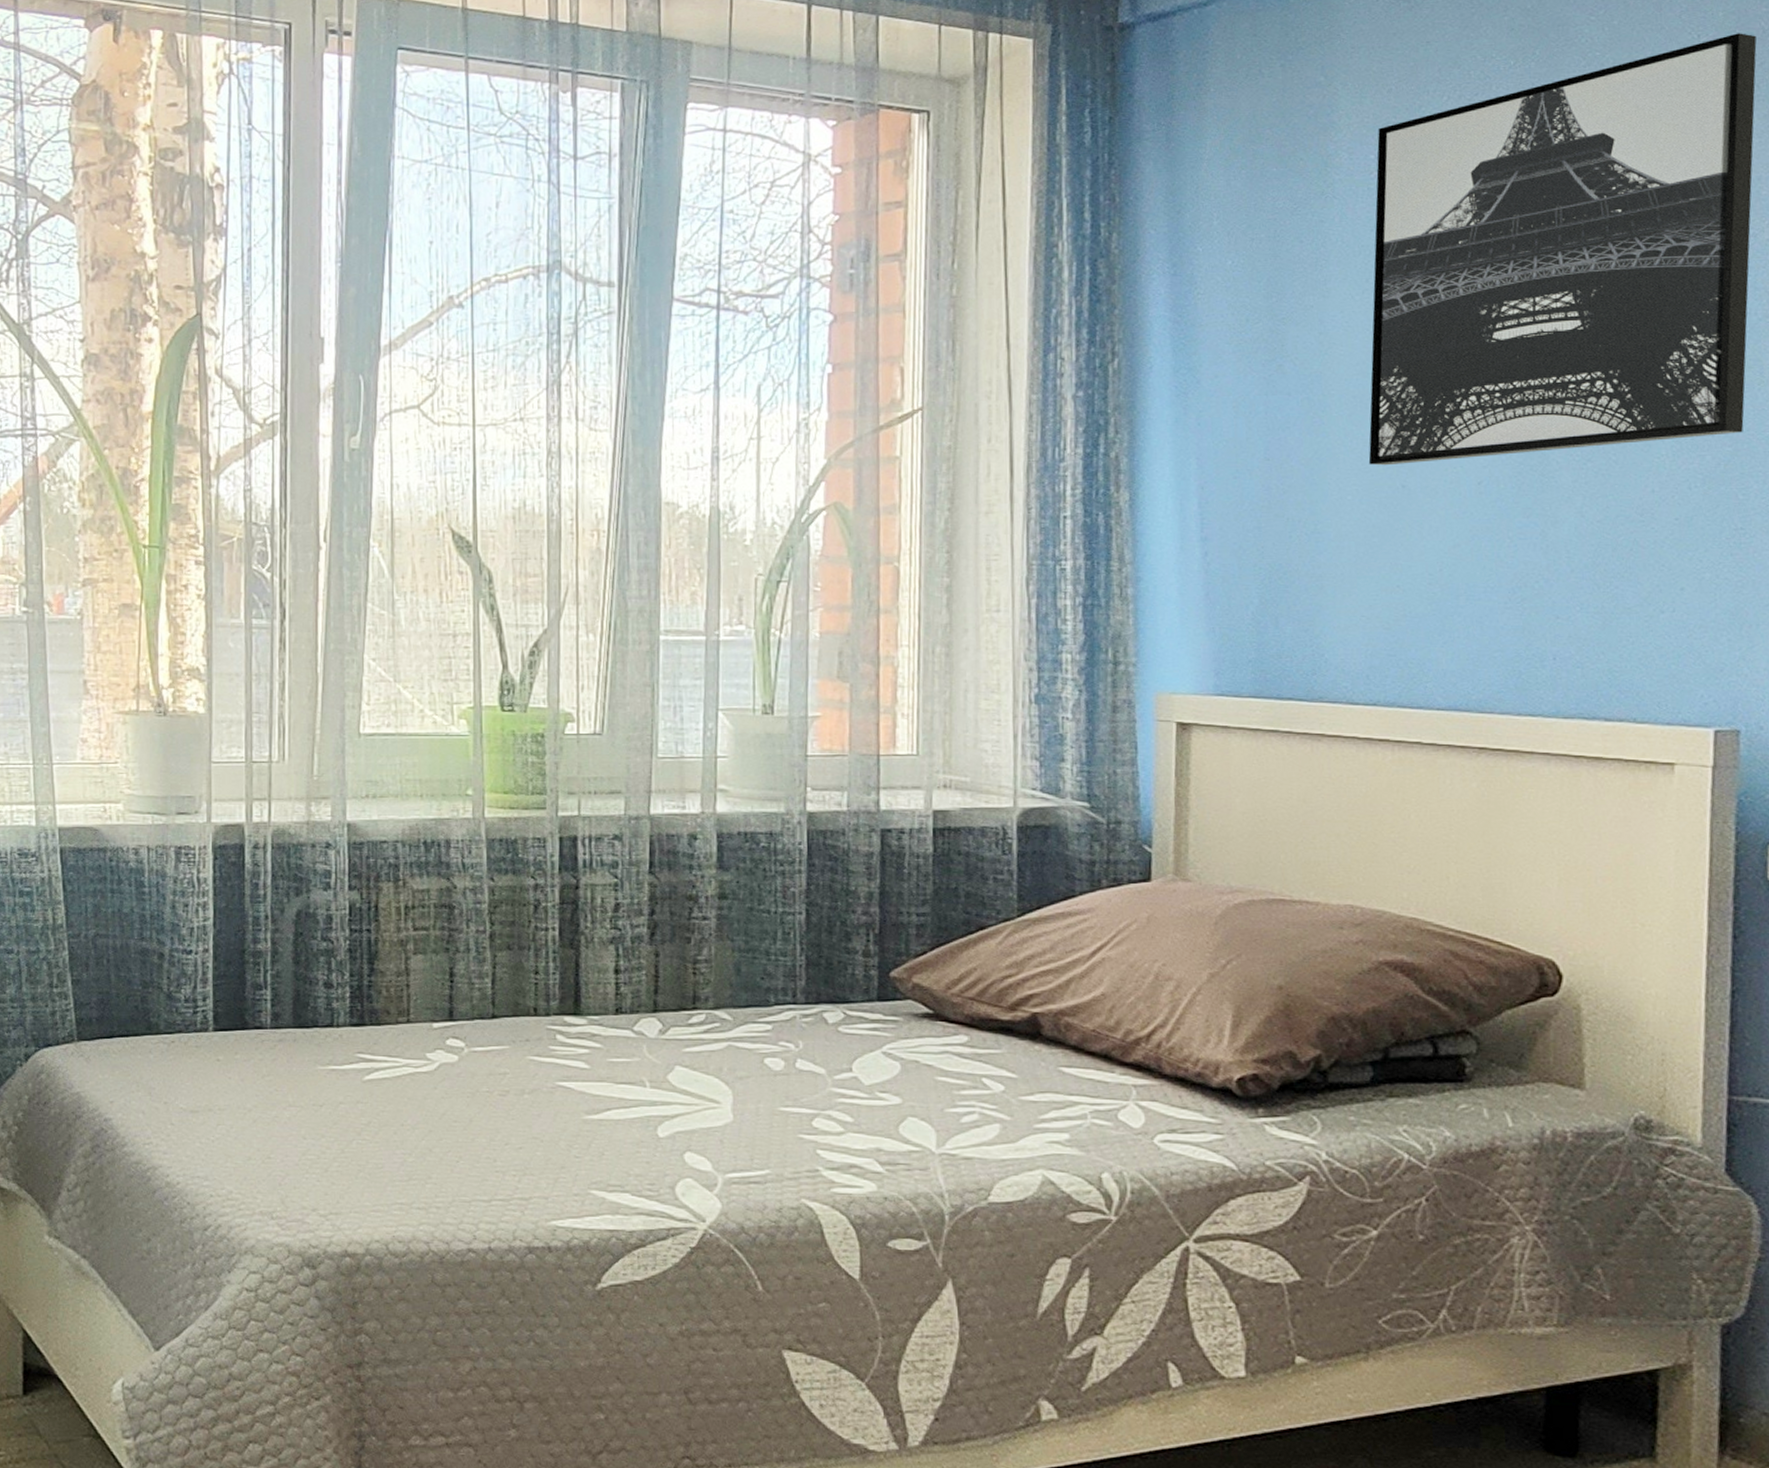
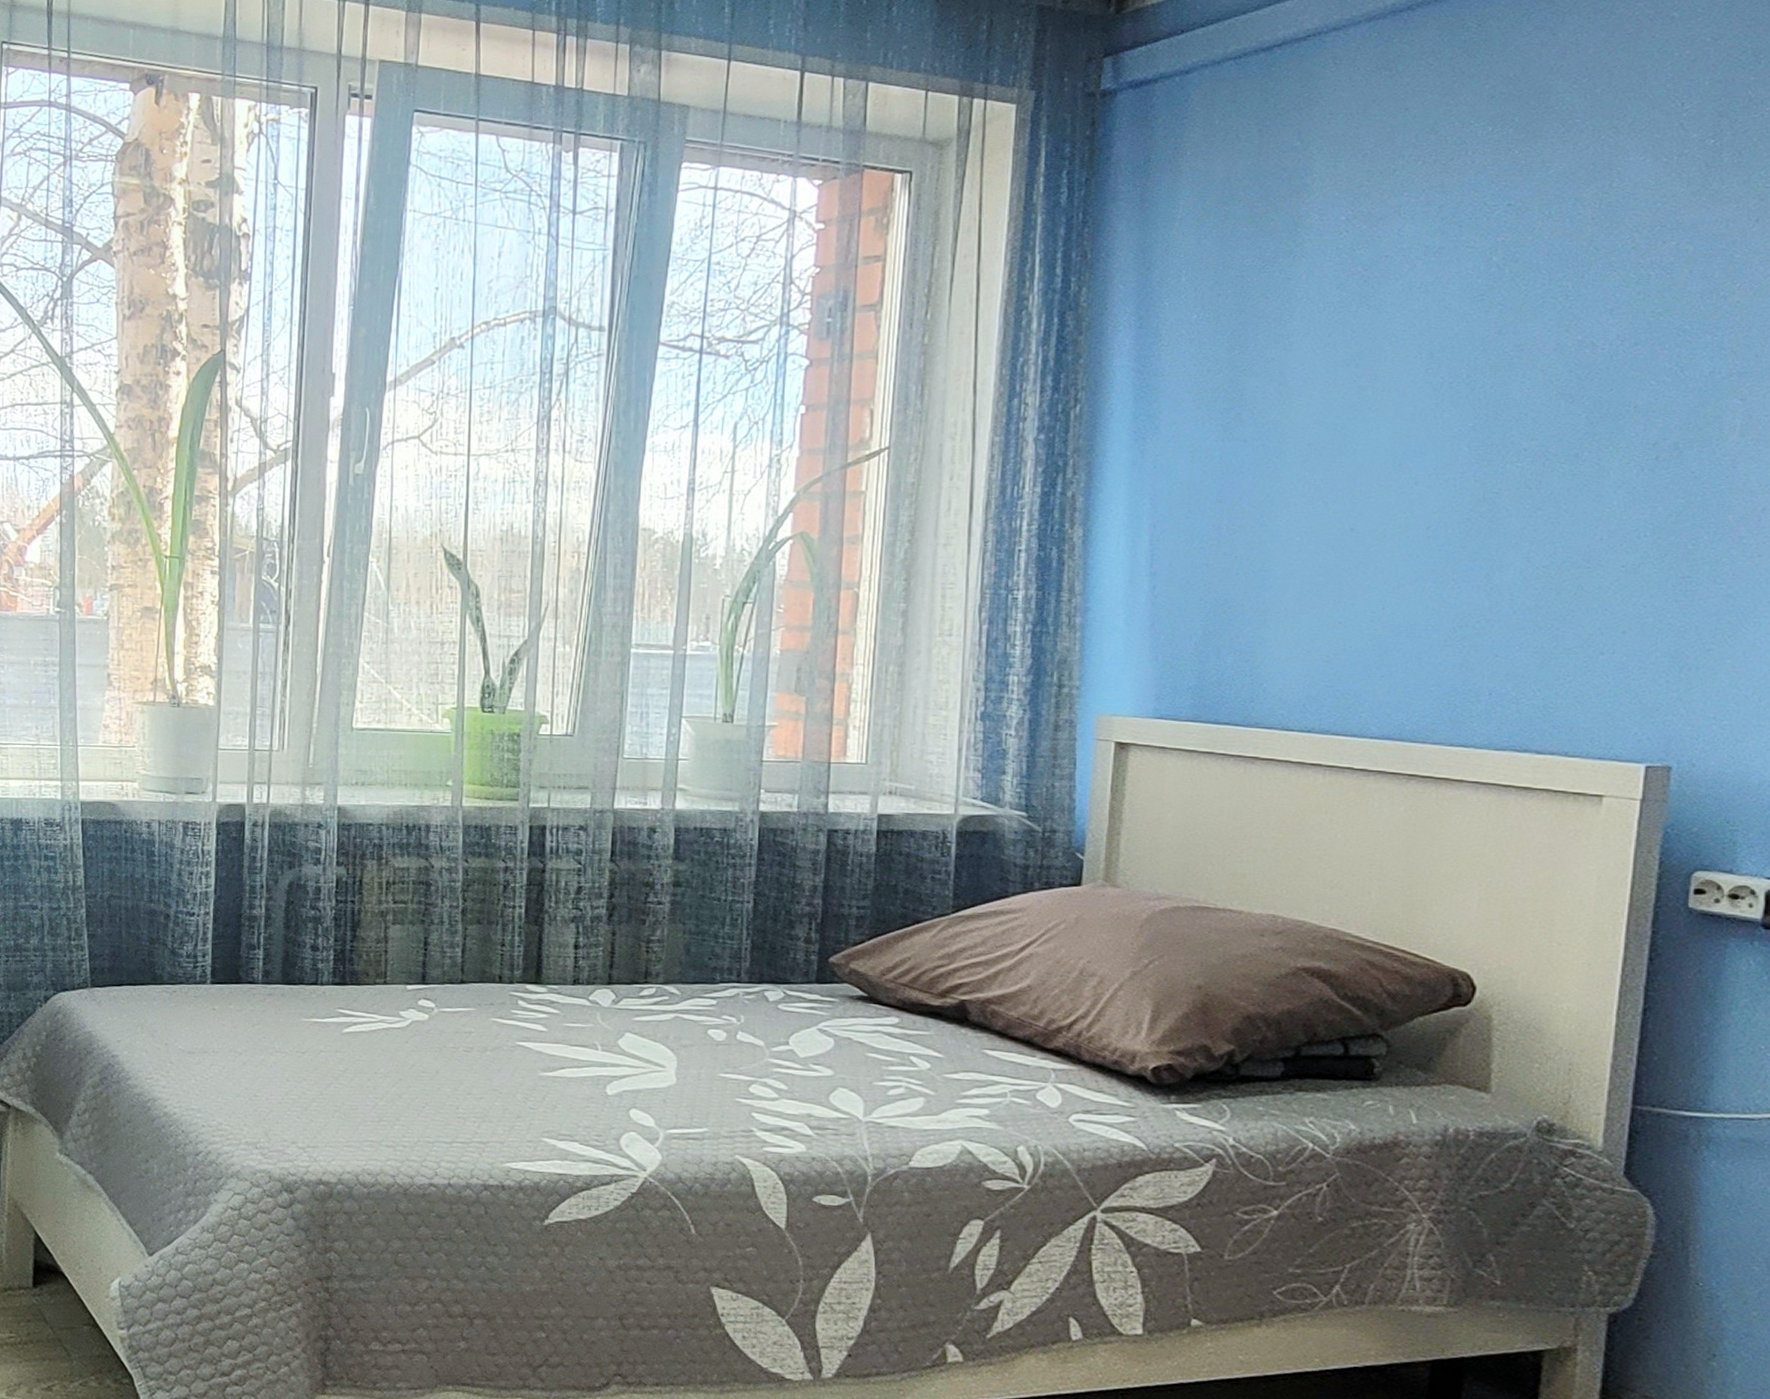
wall art: present [1368,33,1757,466] -> none [1319,101,1743,510]

